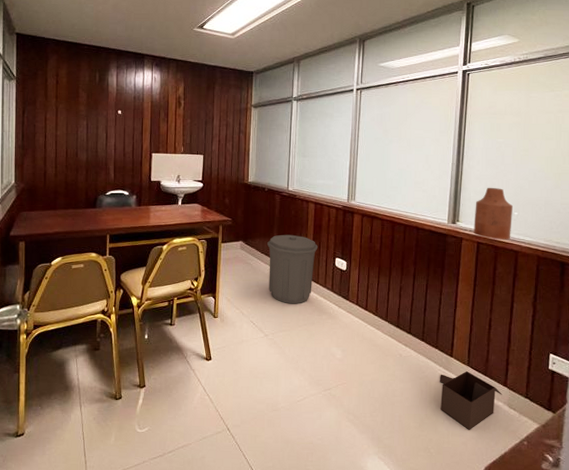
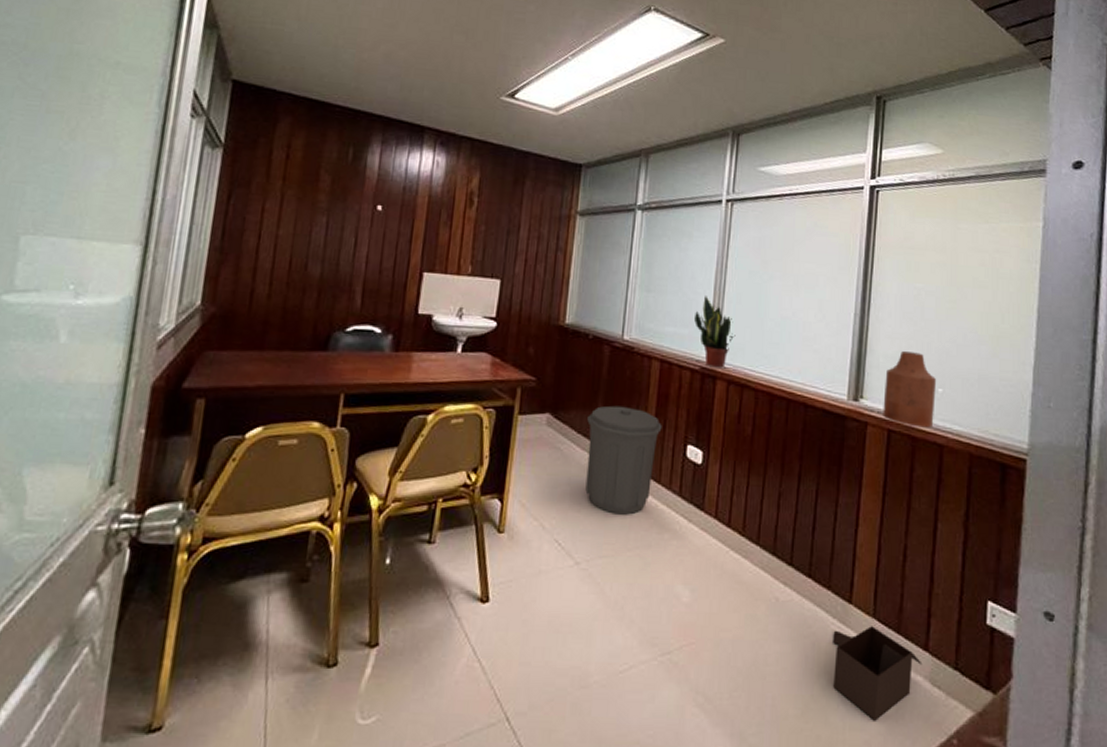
potted plant: none [337,157,367,206] -> present [694,296,736,368]

